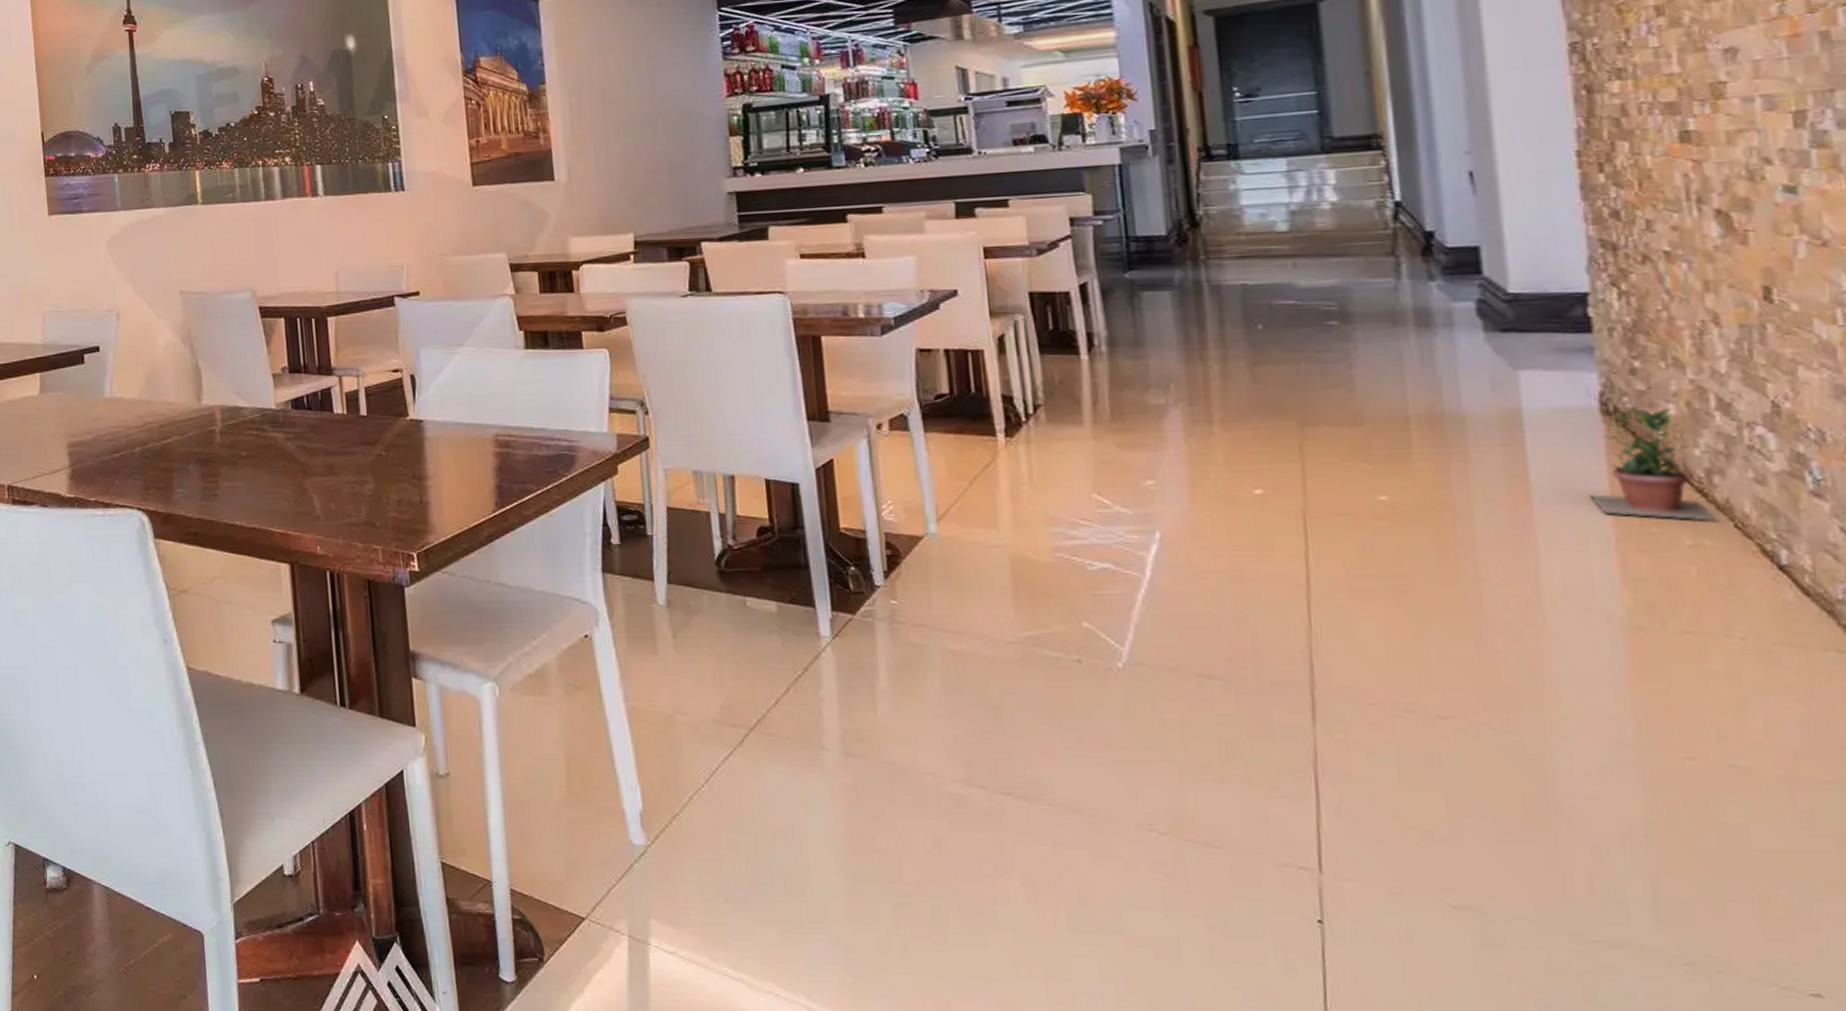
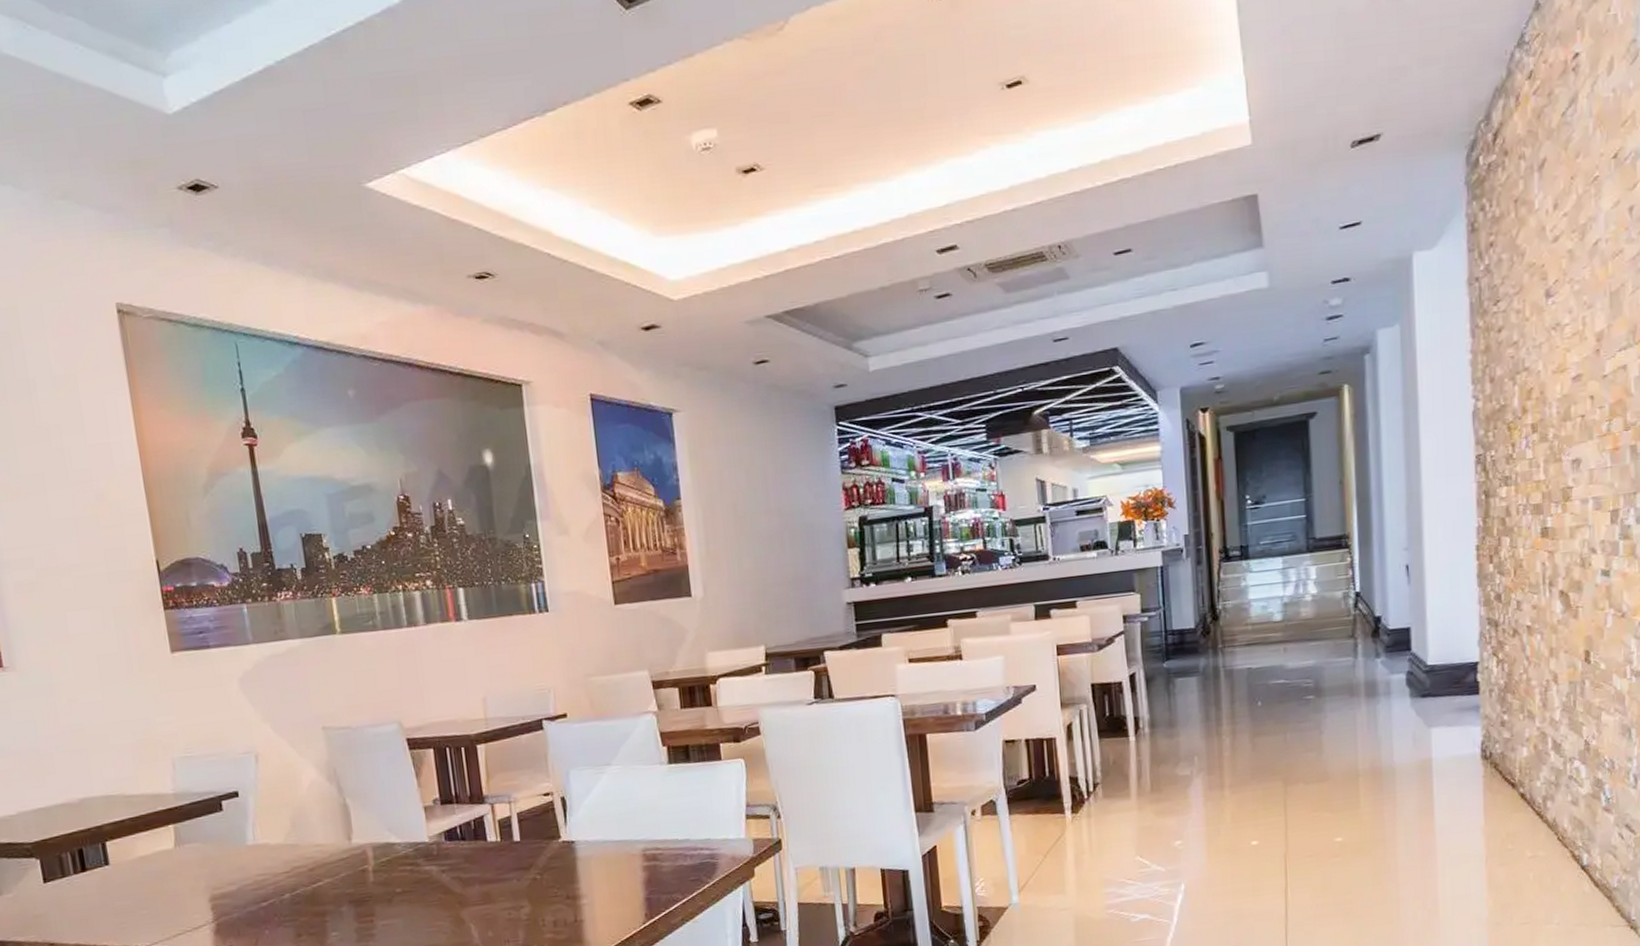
potted plant: present [1589,405,1718,521] -> none [1471,750,1548,838]

